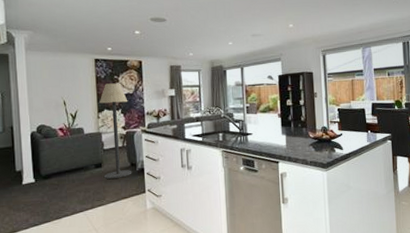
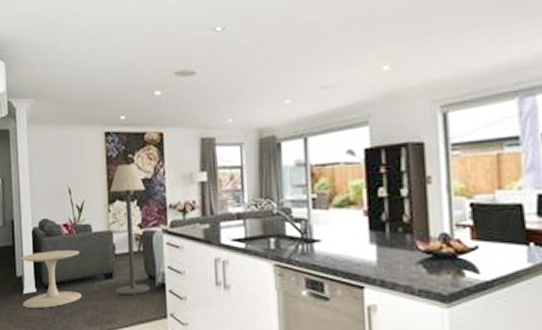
side table: none [20,147,75,195] -> present [21,249,82,308]

